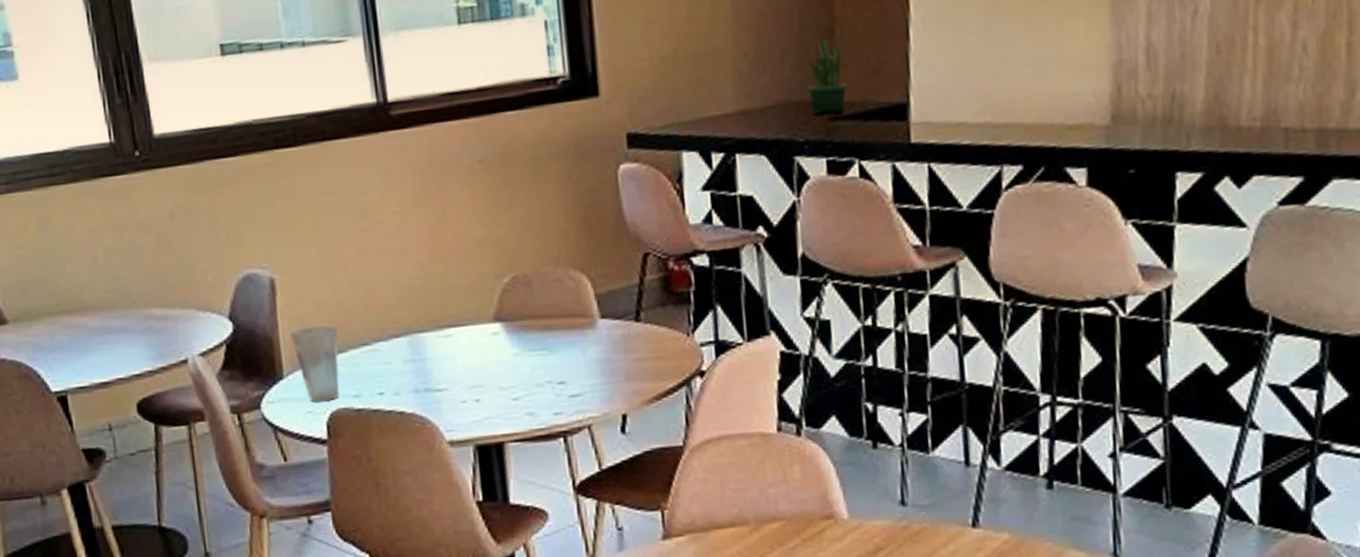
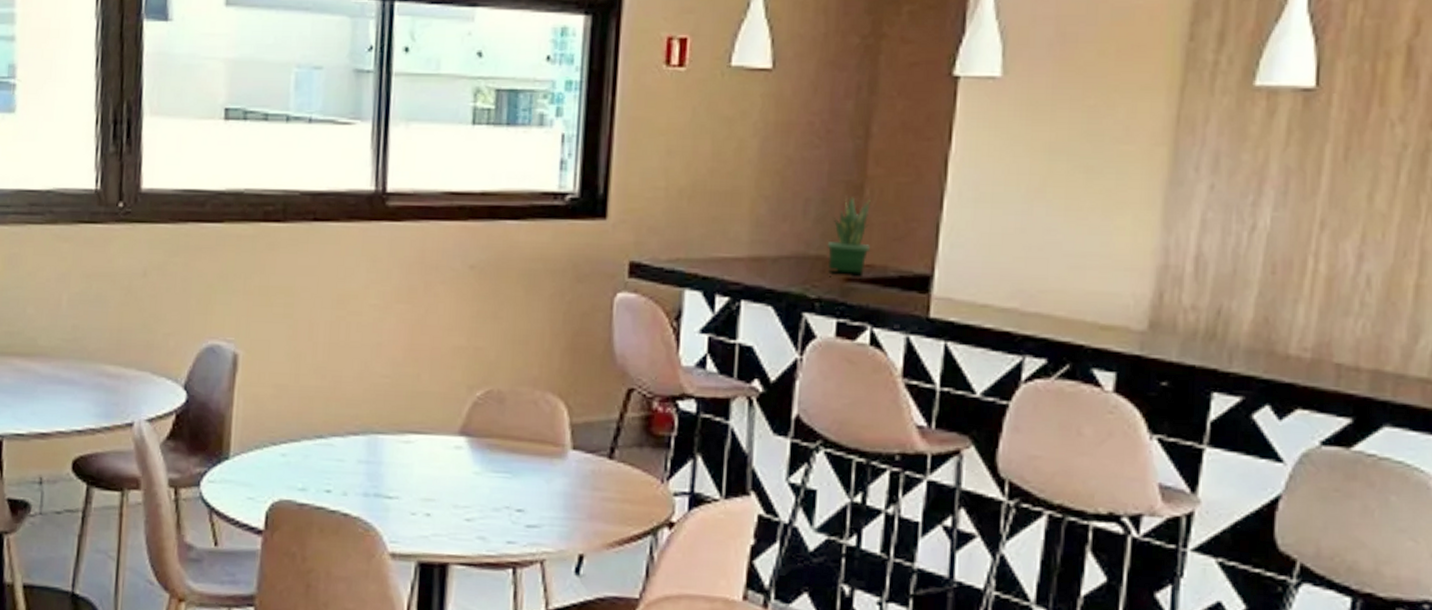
cup: present [290,324,339,402] -> none [244,408,293,489]

